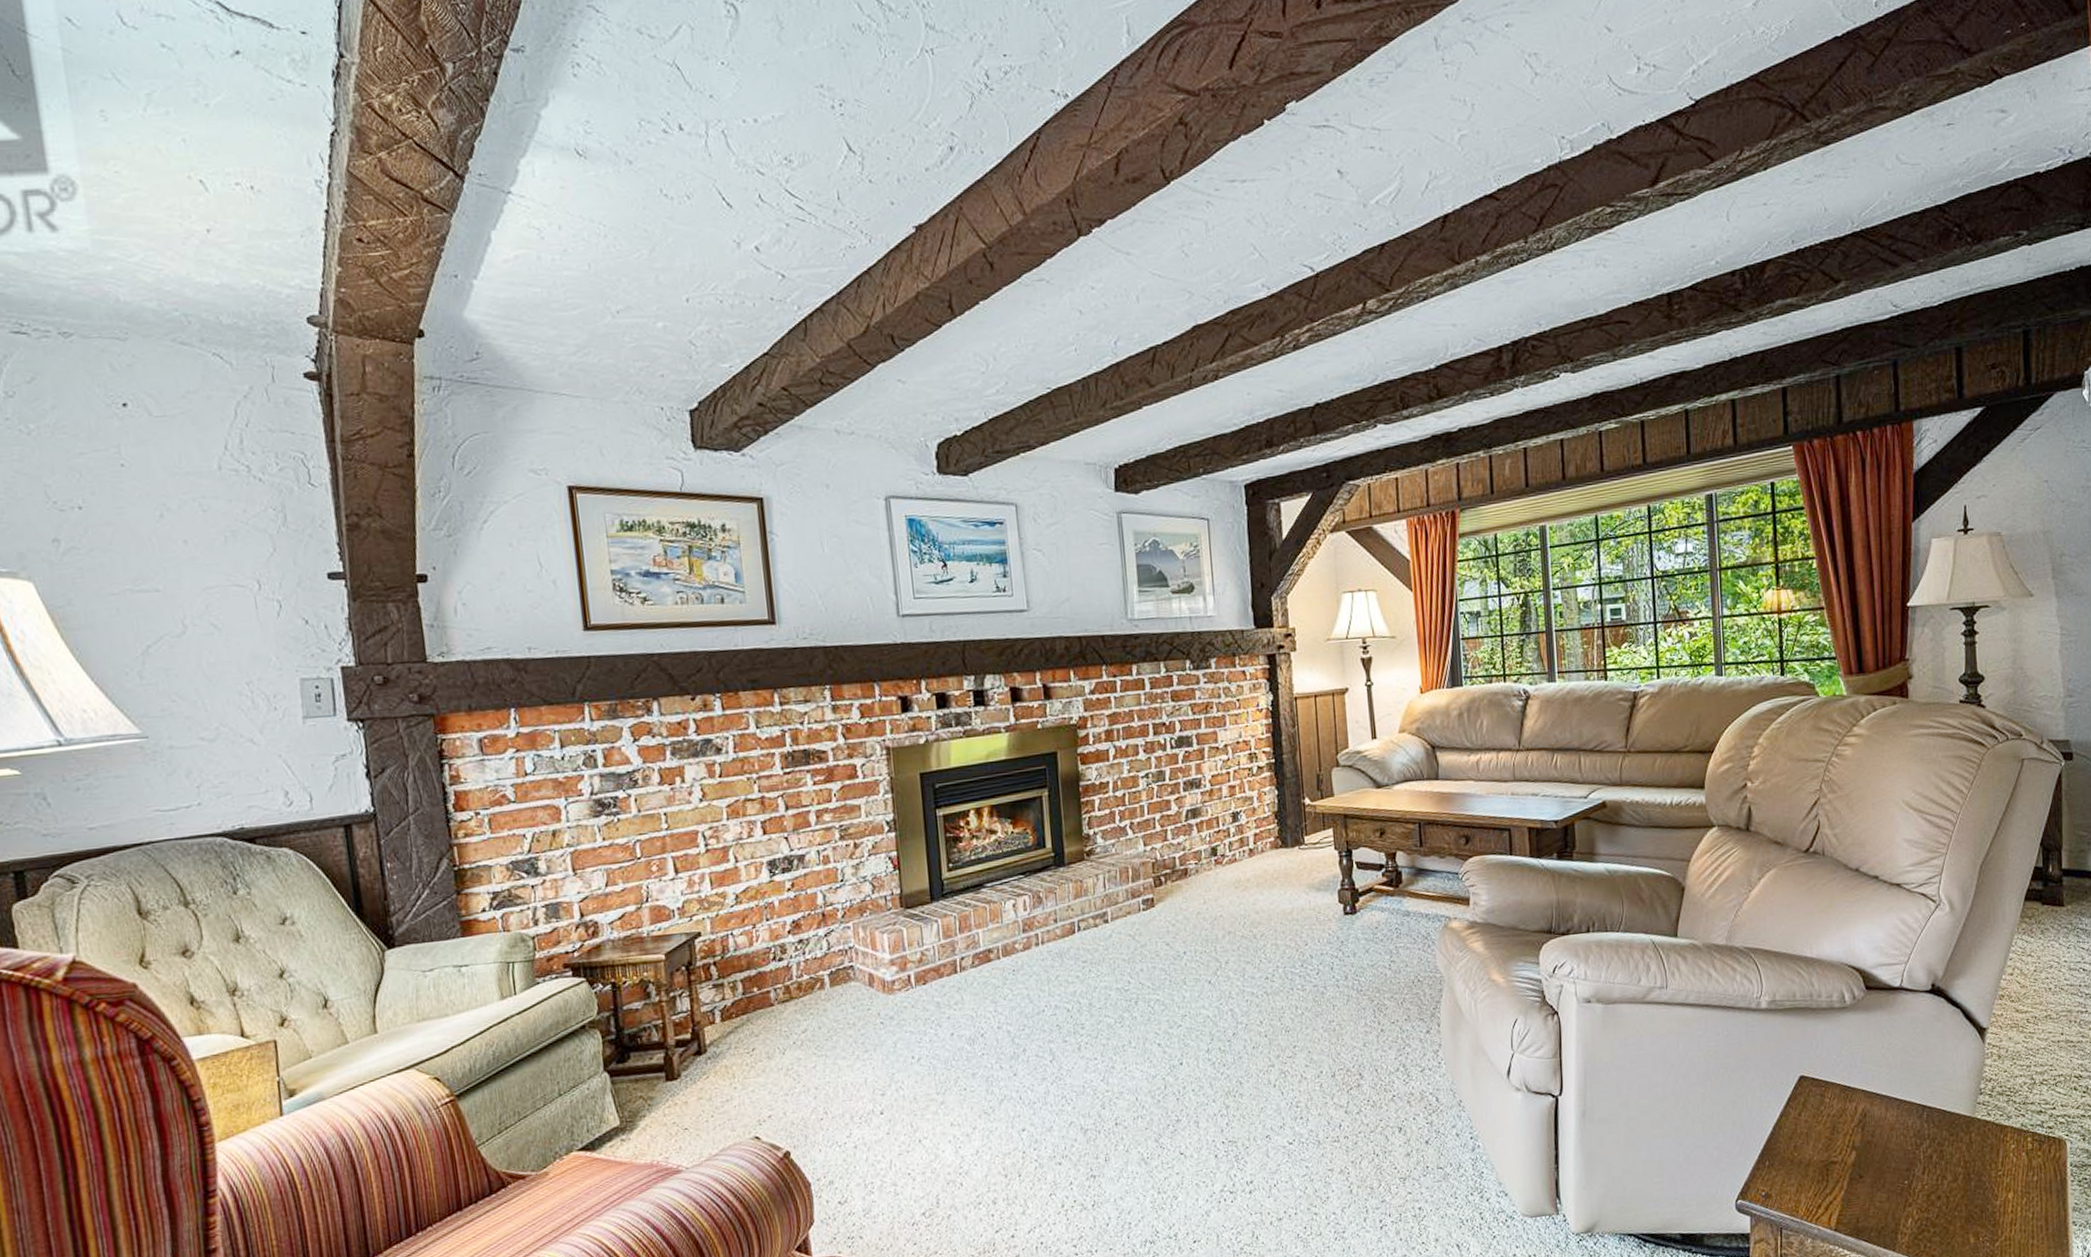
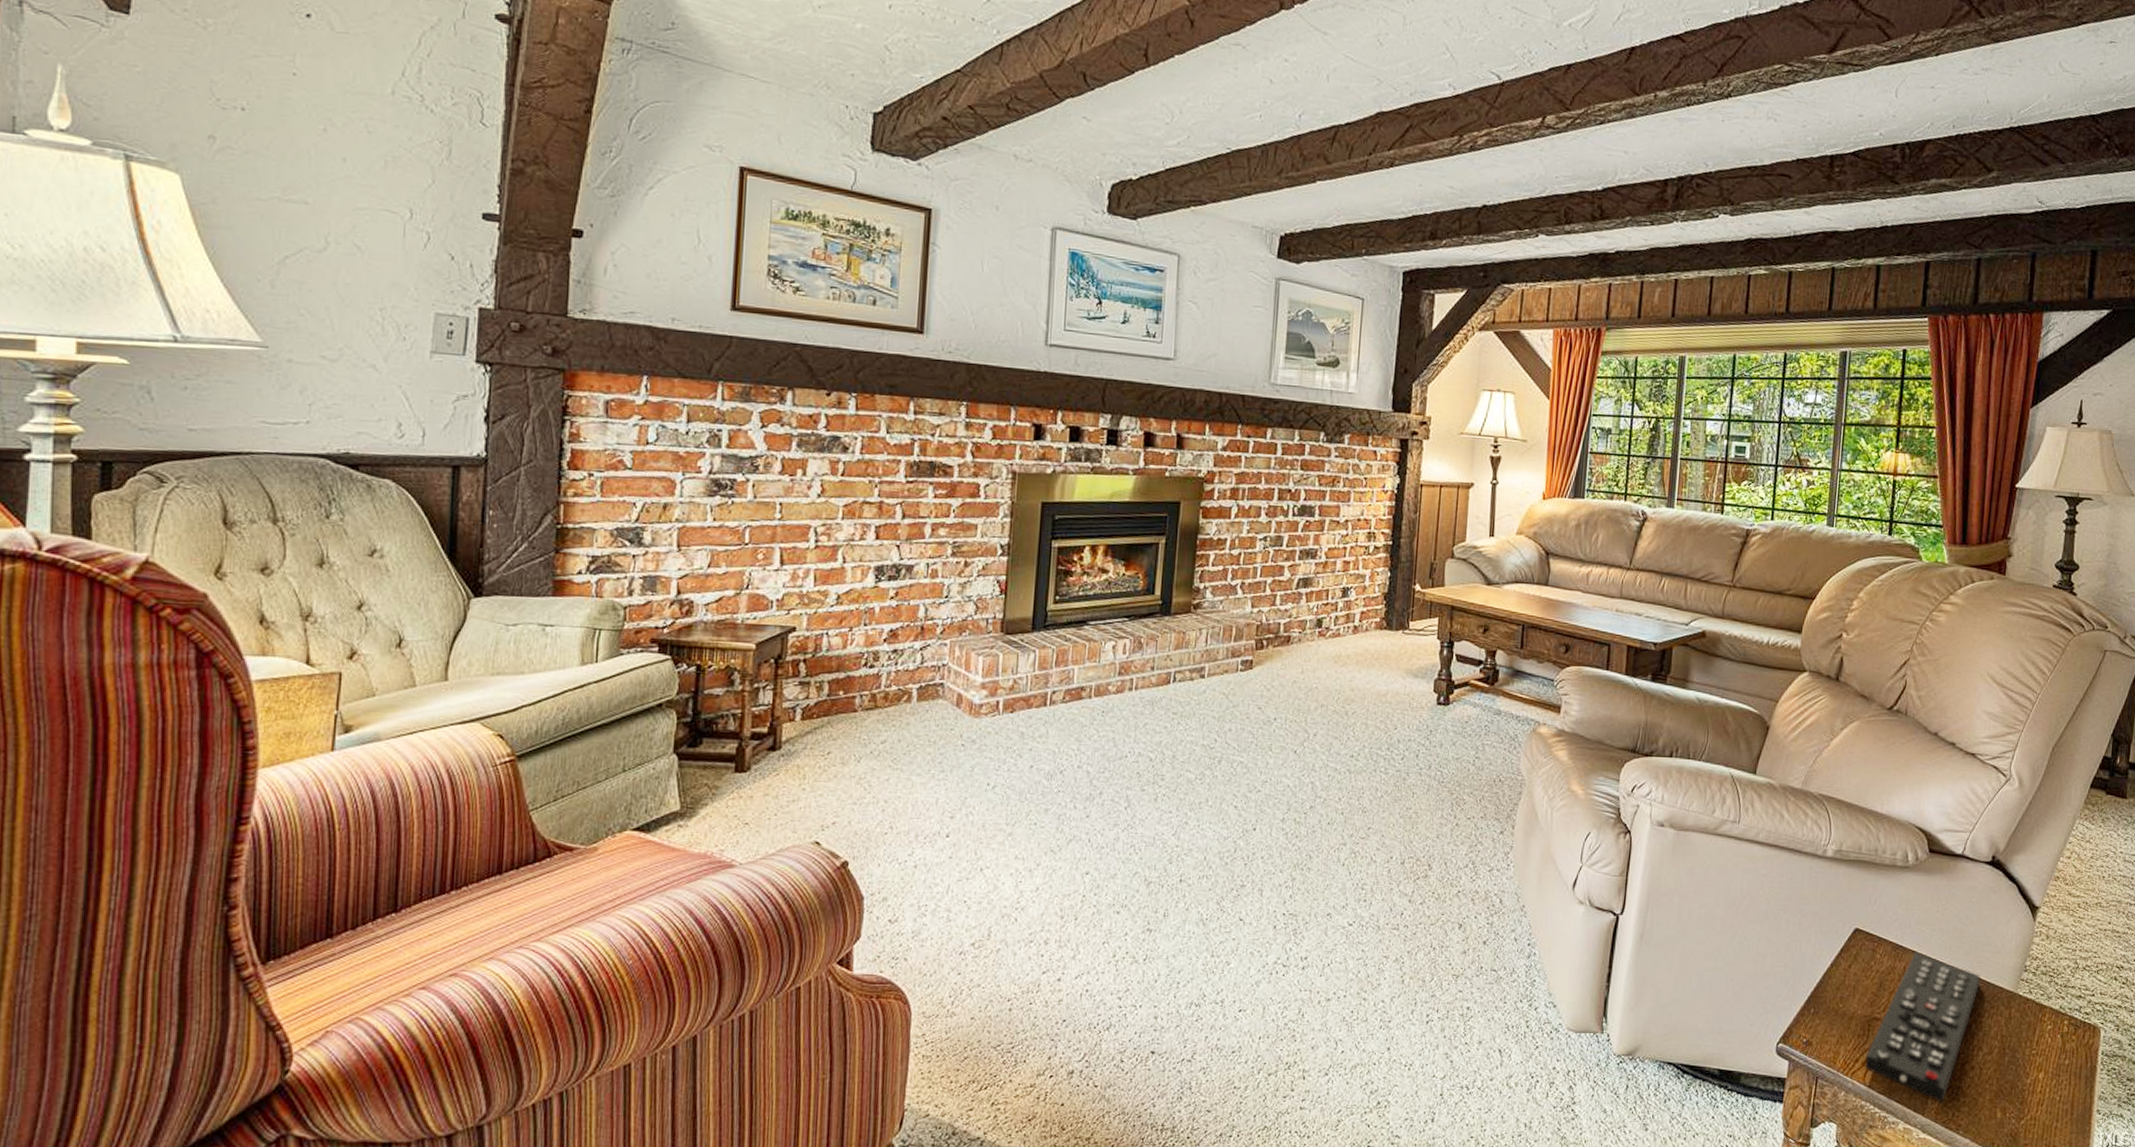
remote control: none [1828,1090,1936,1237] -> present [1865,952,1981,1103]

